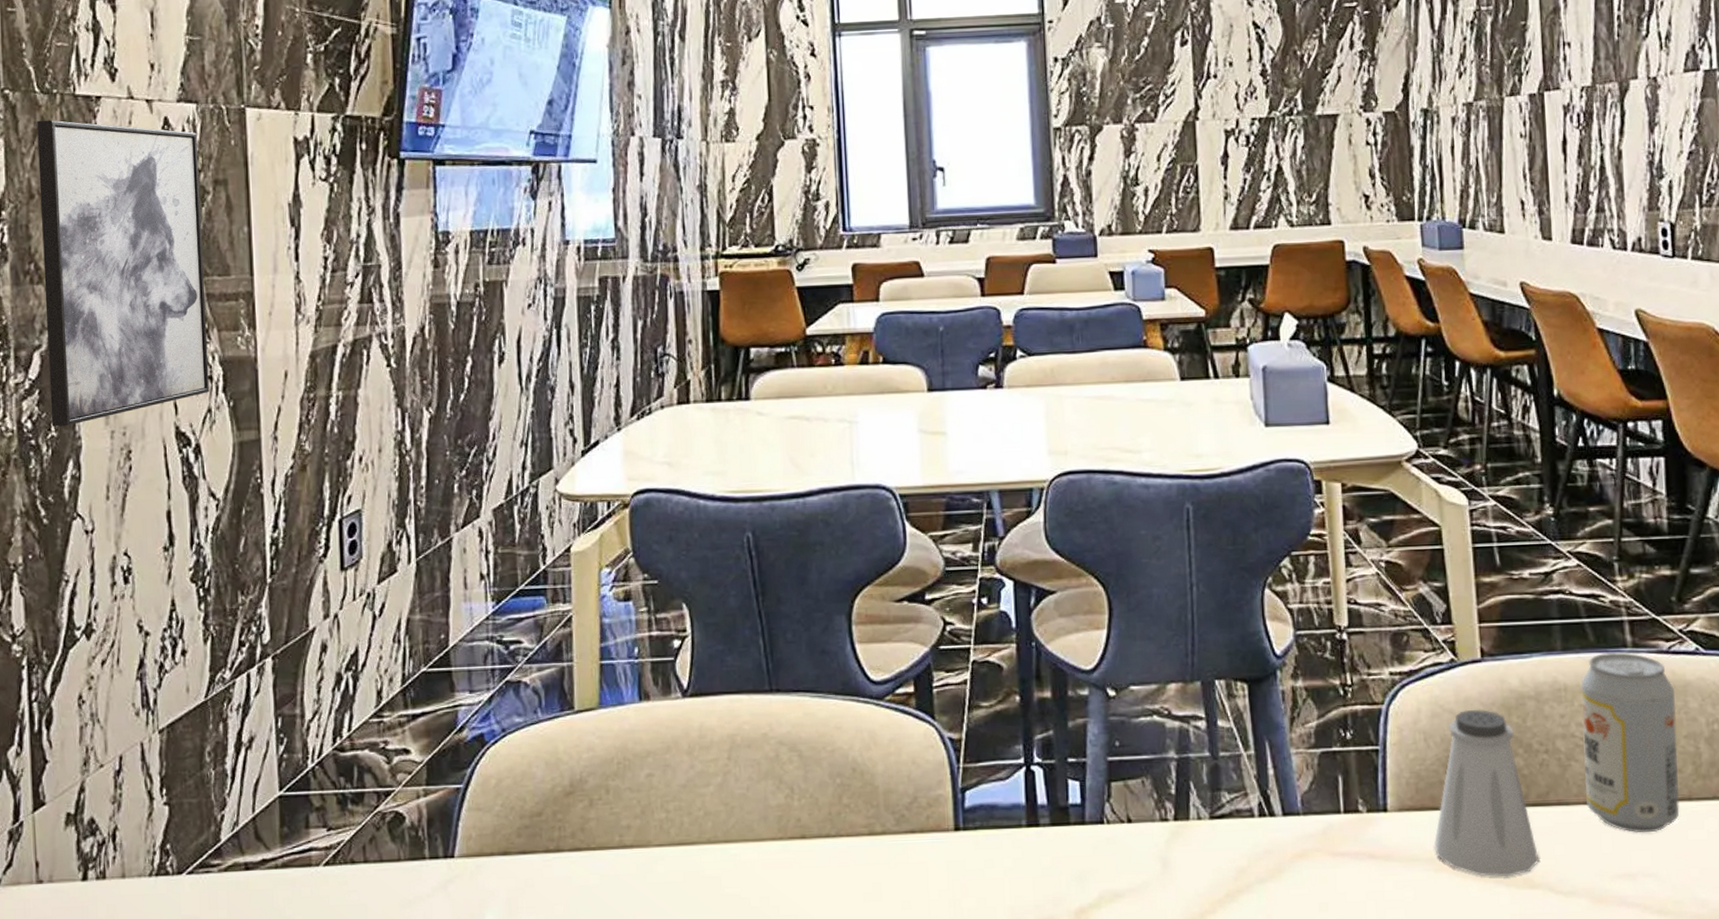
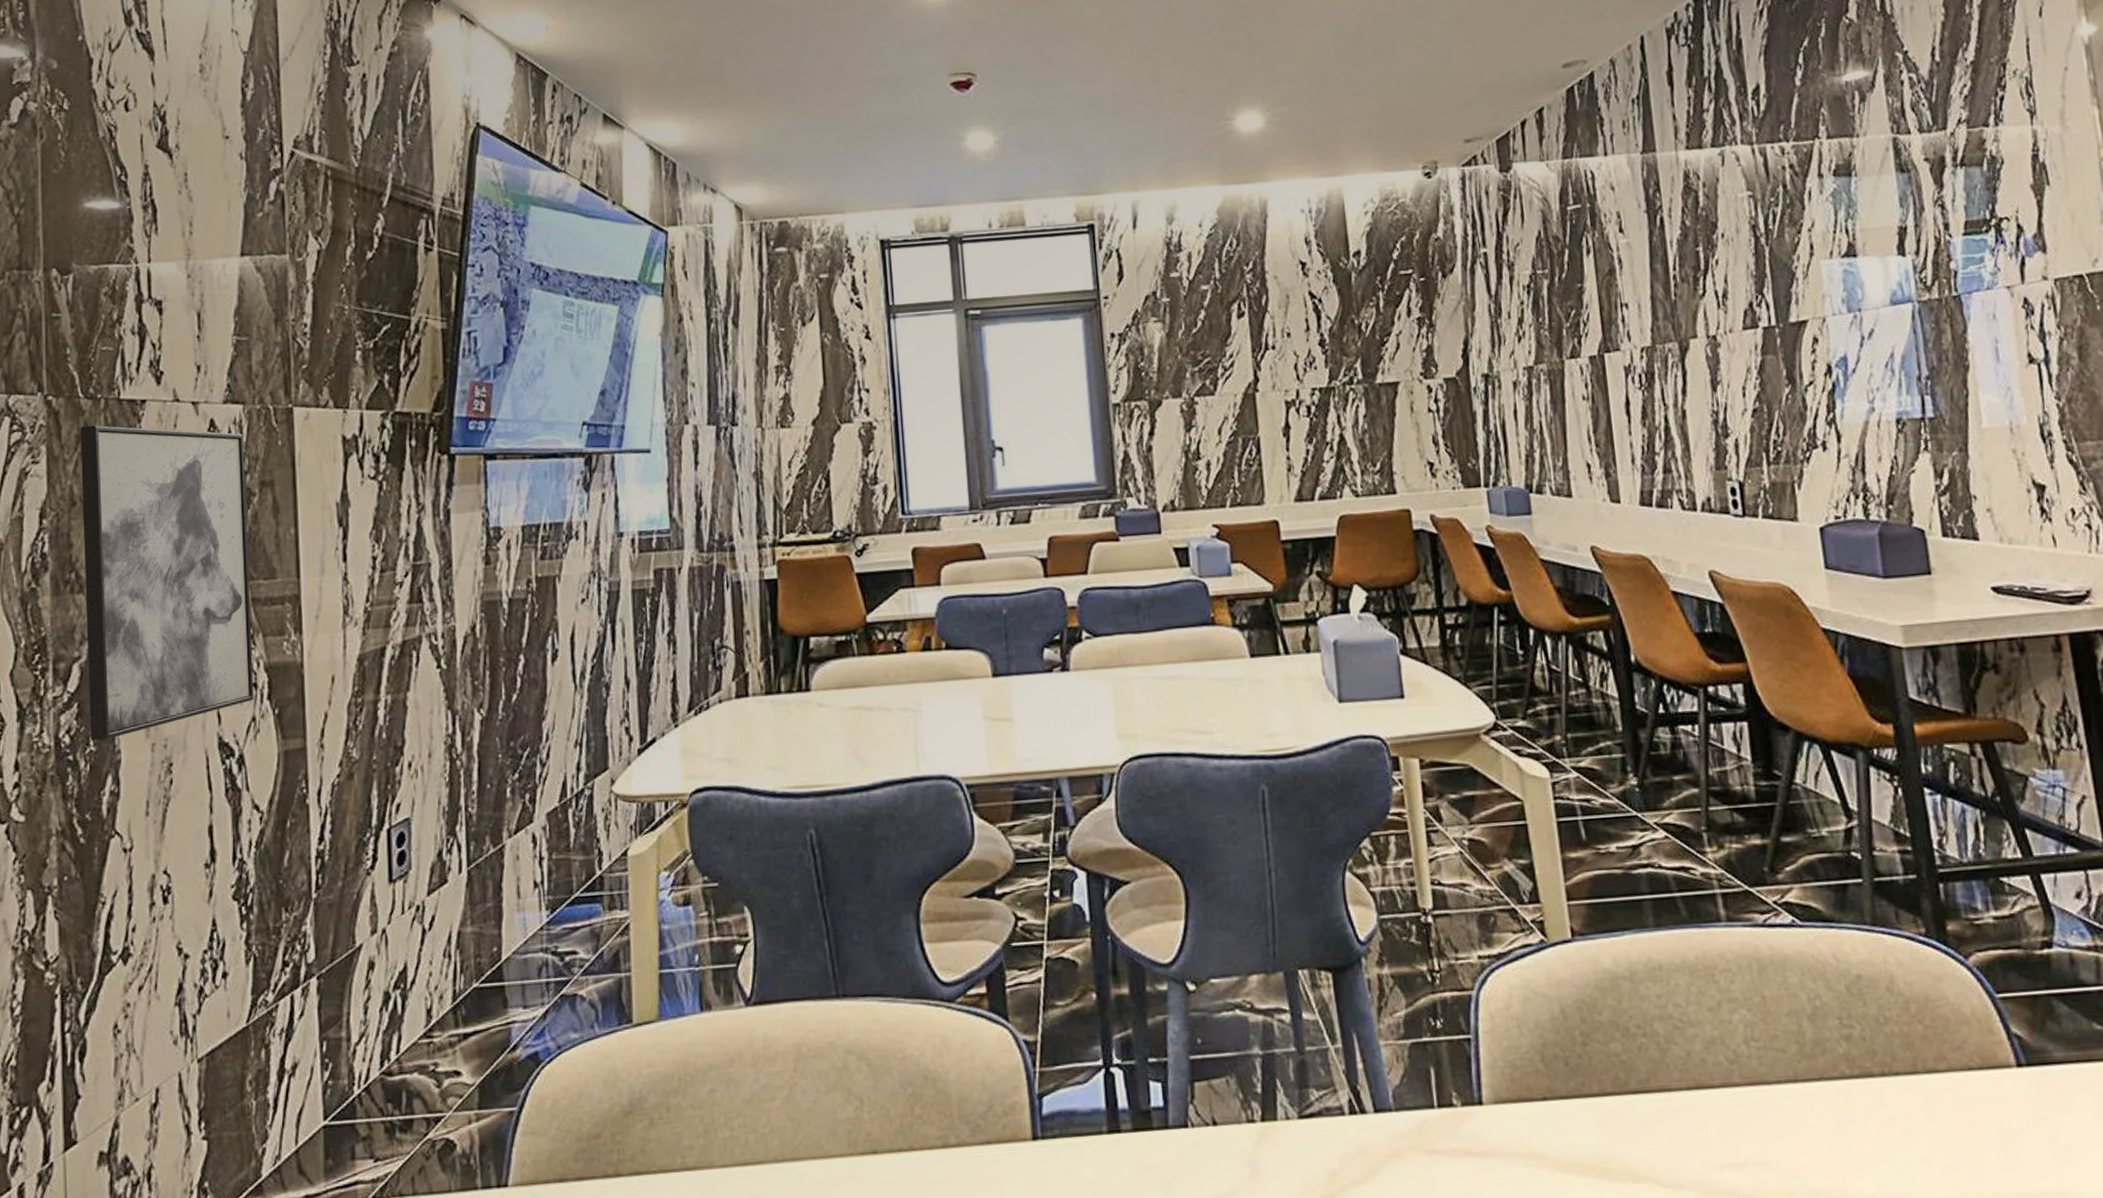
saltshaker: present [1433,709,1540,877] -> none [1532,991,1644,1172]
beverage can: present [1581,652,1680,833] -> none [1676,927,1786,1120]

